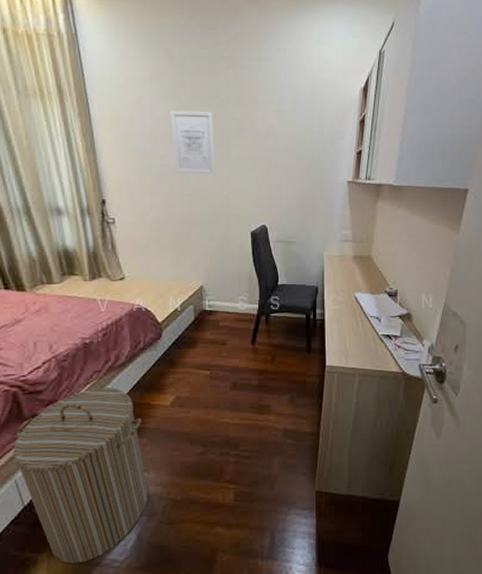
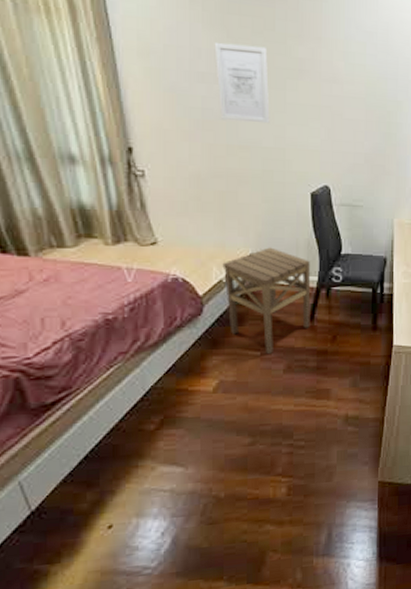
laundry hamper: present [12,388,149,564] -> none [14,371,187,574]
side table: none [178,280,252,374] -> present [222,247,311,355]

